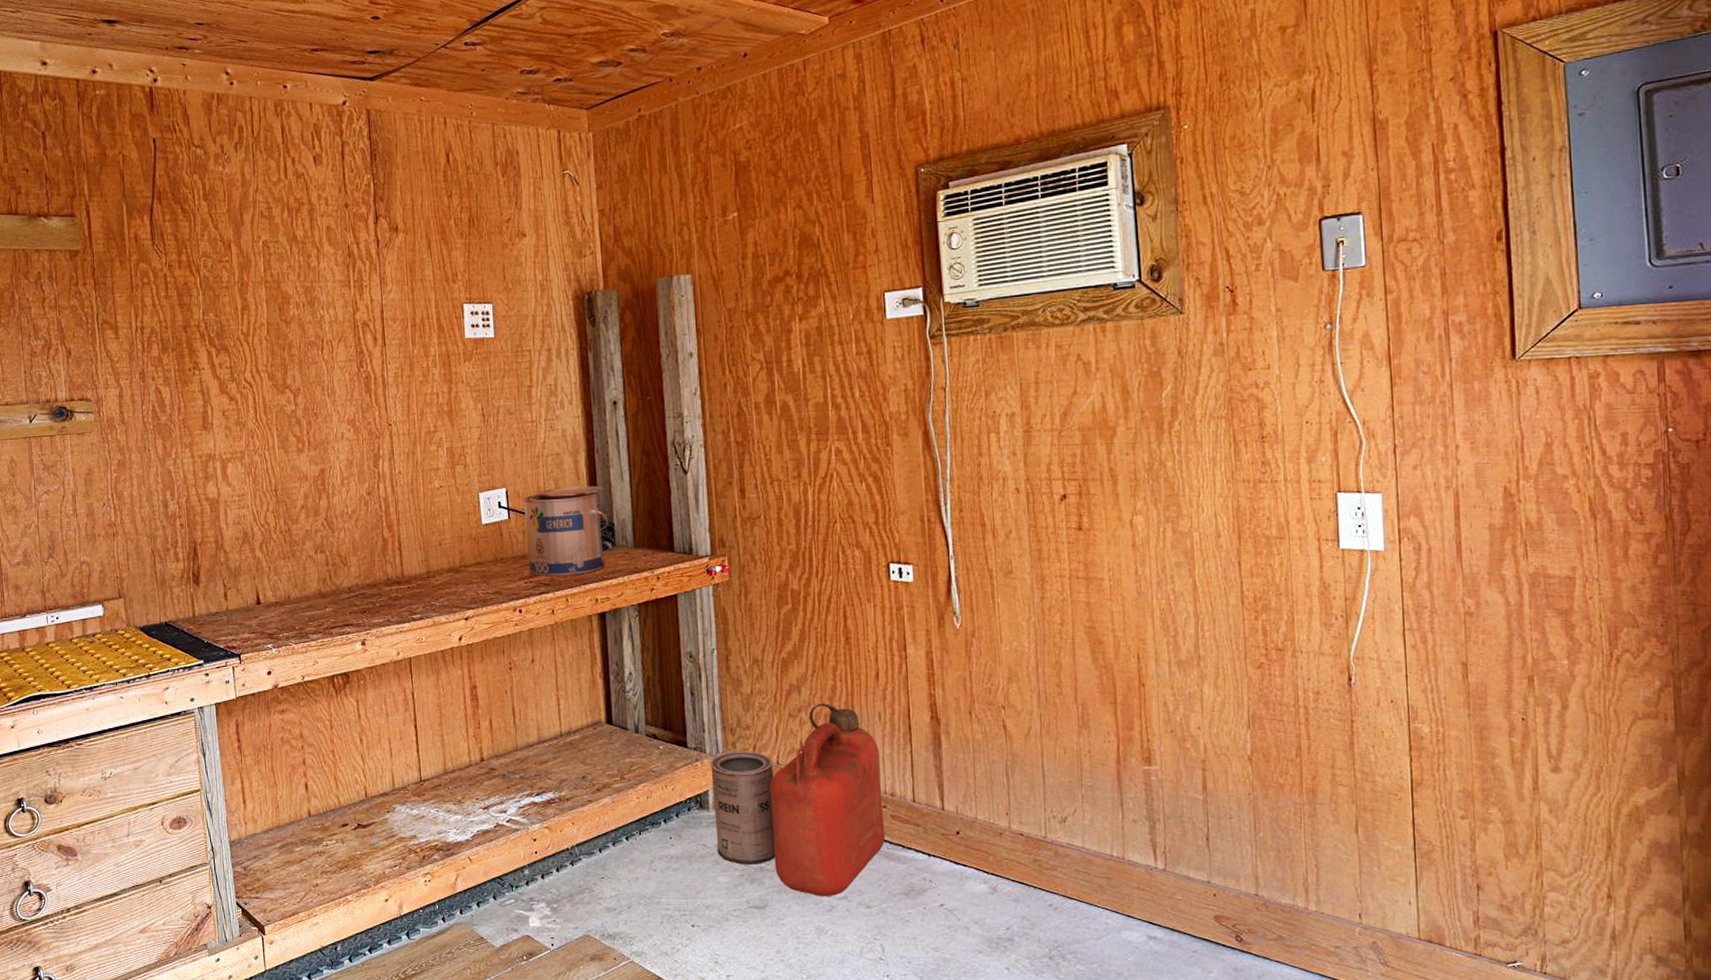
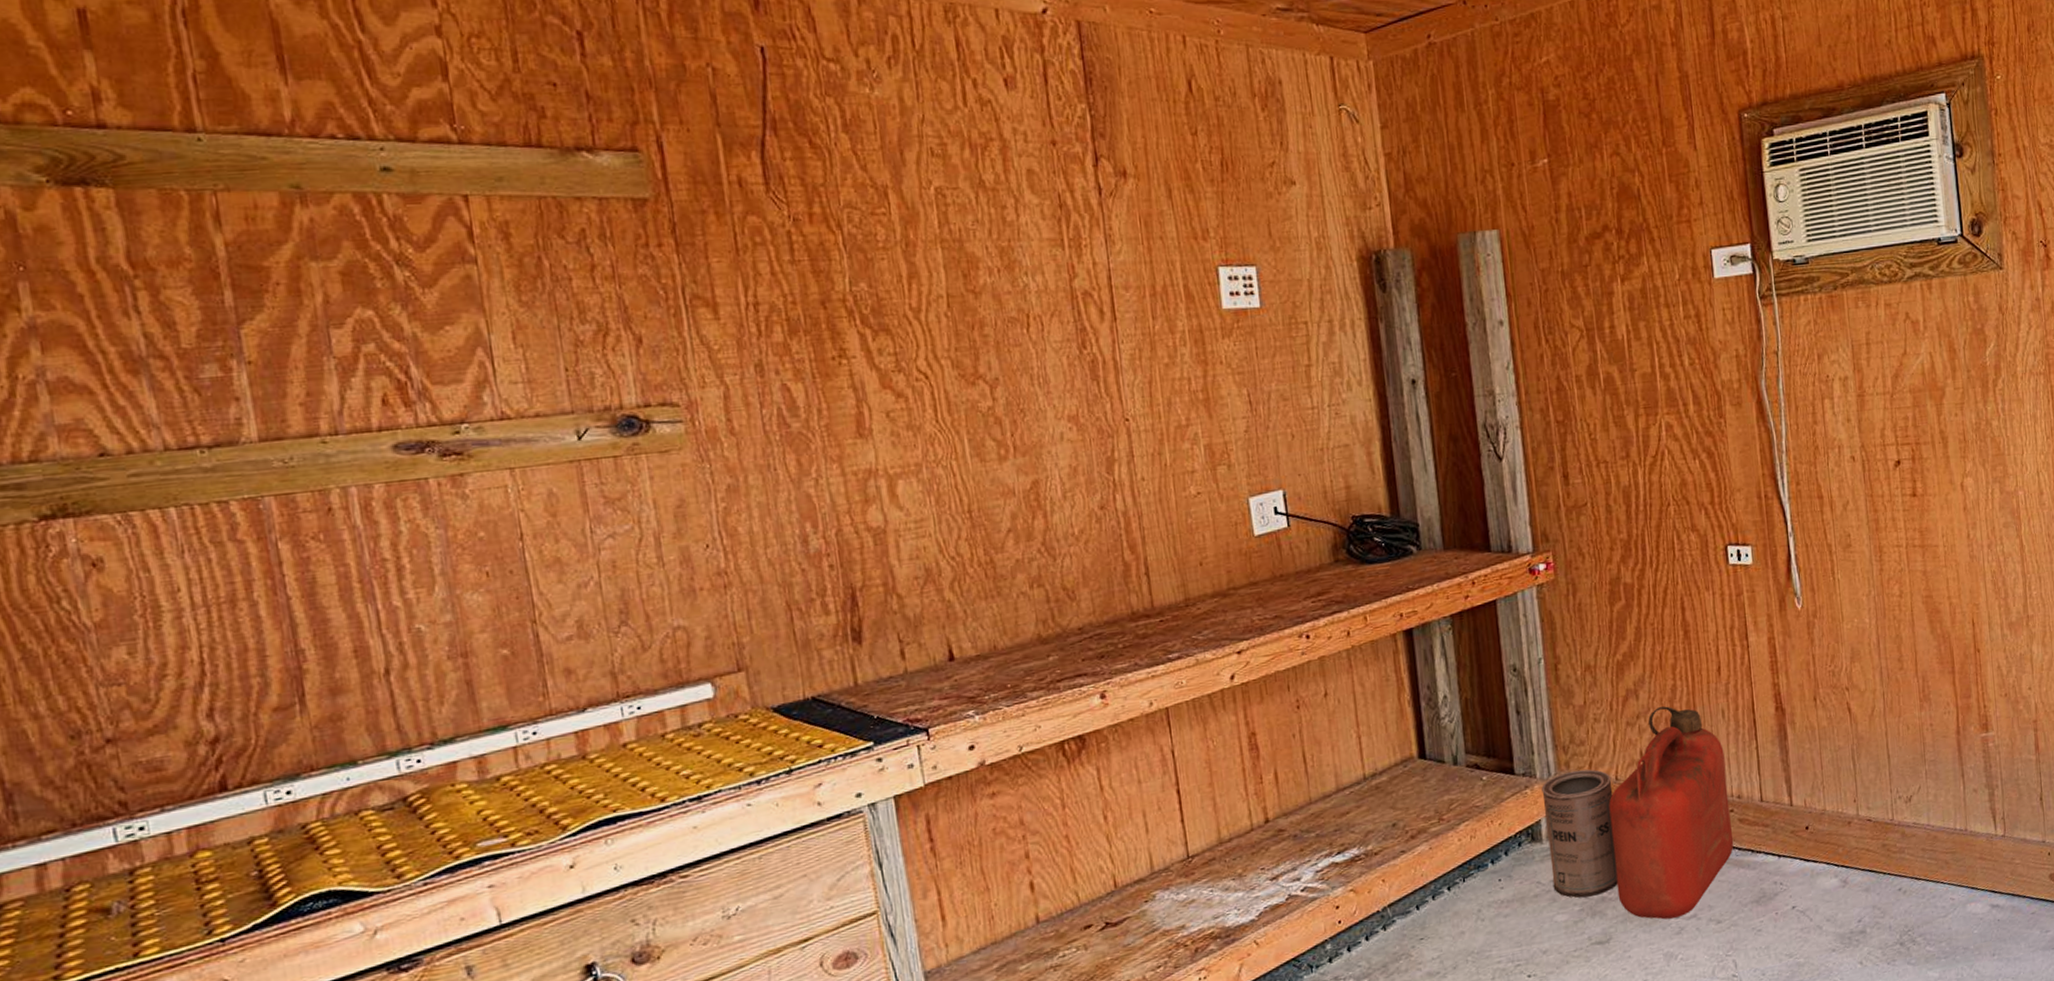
paint can: present [523,486,609,577] -> none [1306,480,1412,593]

